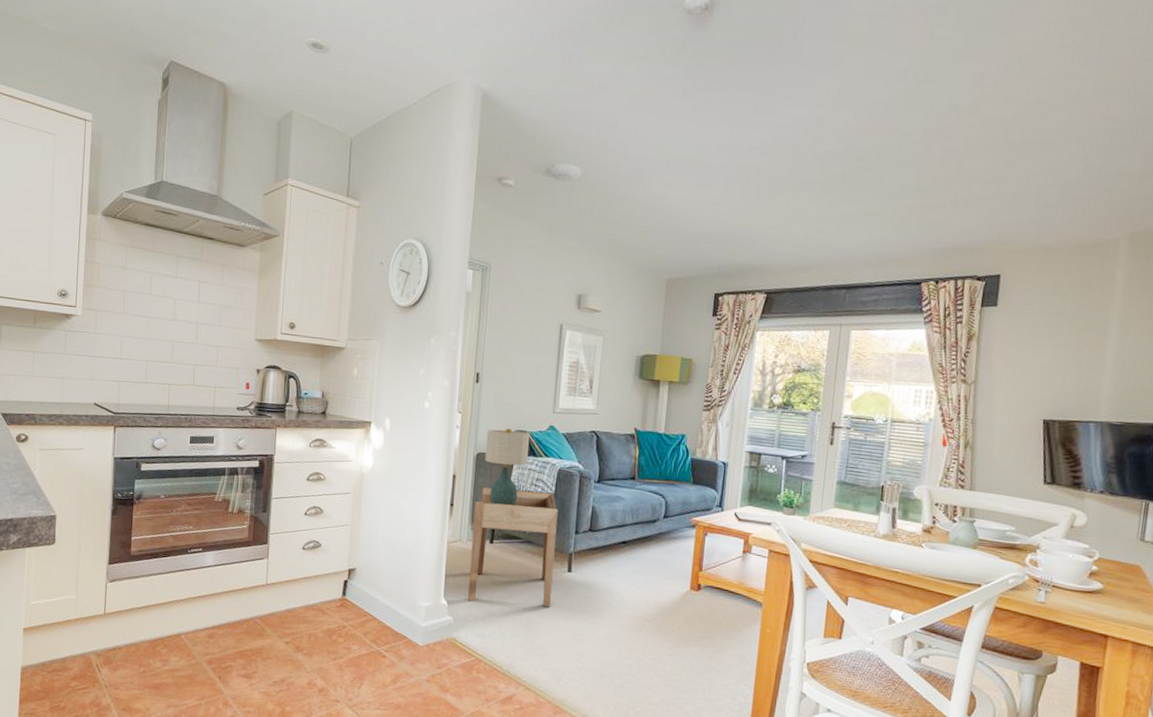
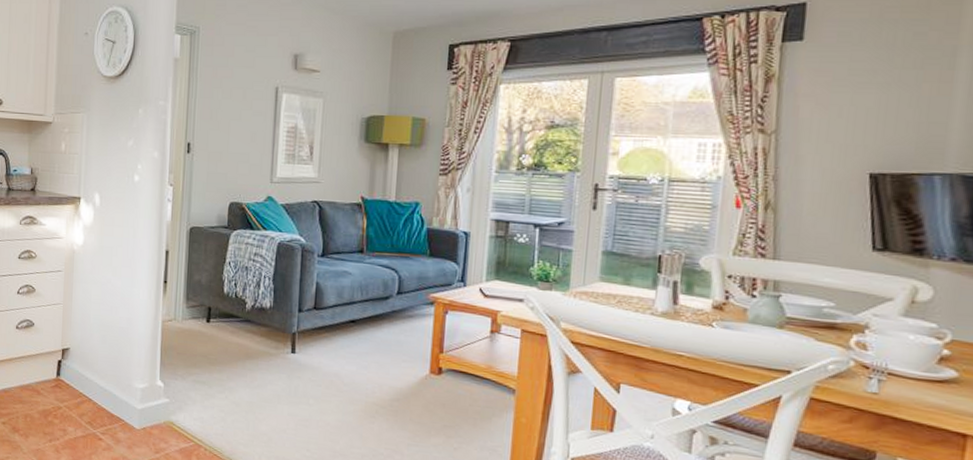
side table: present [467,487,559,608] -> none [184,263,279,391]
table lamp: present [484,428,530,505] -> none [198,200,246,282]

